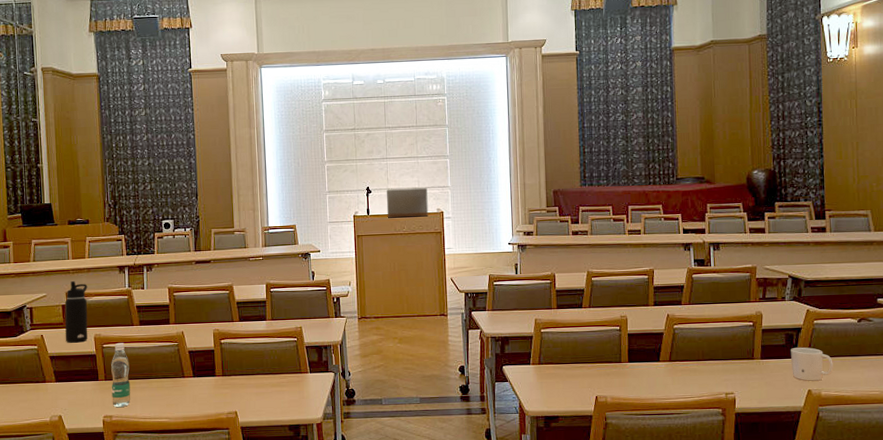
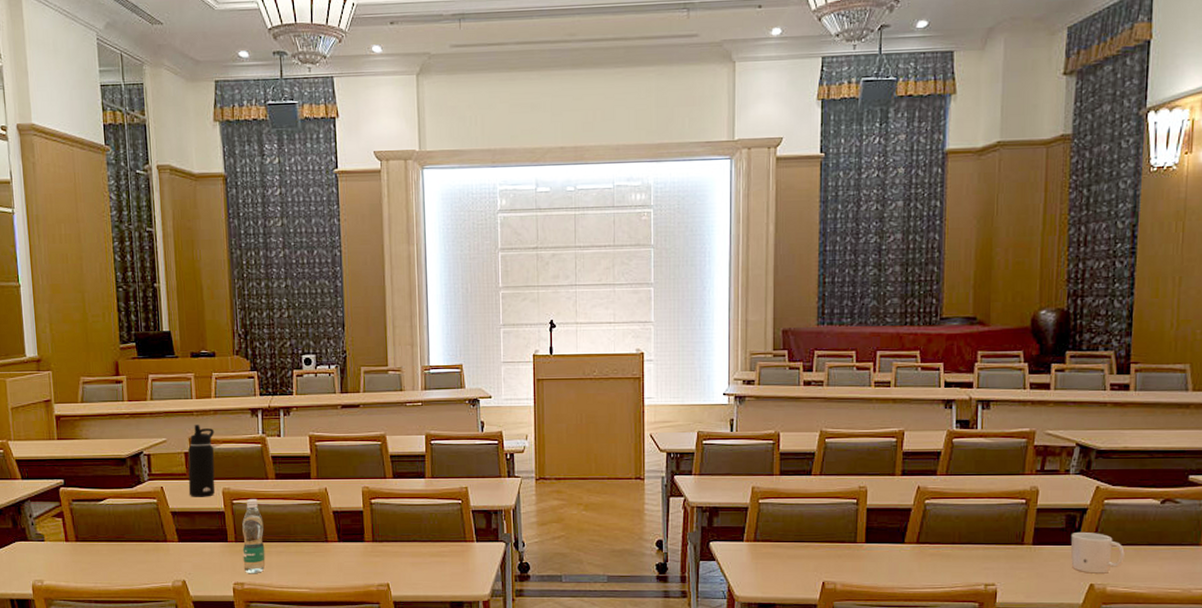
laptop: present [386,187,429,218] -> none [573,322,625,359]

